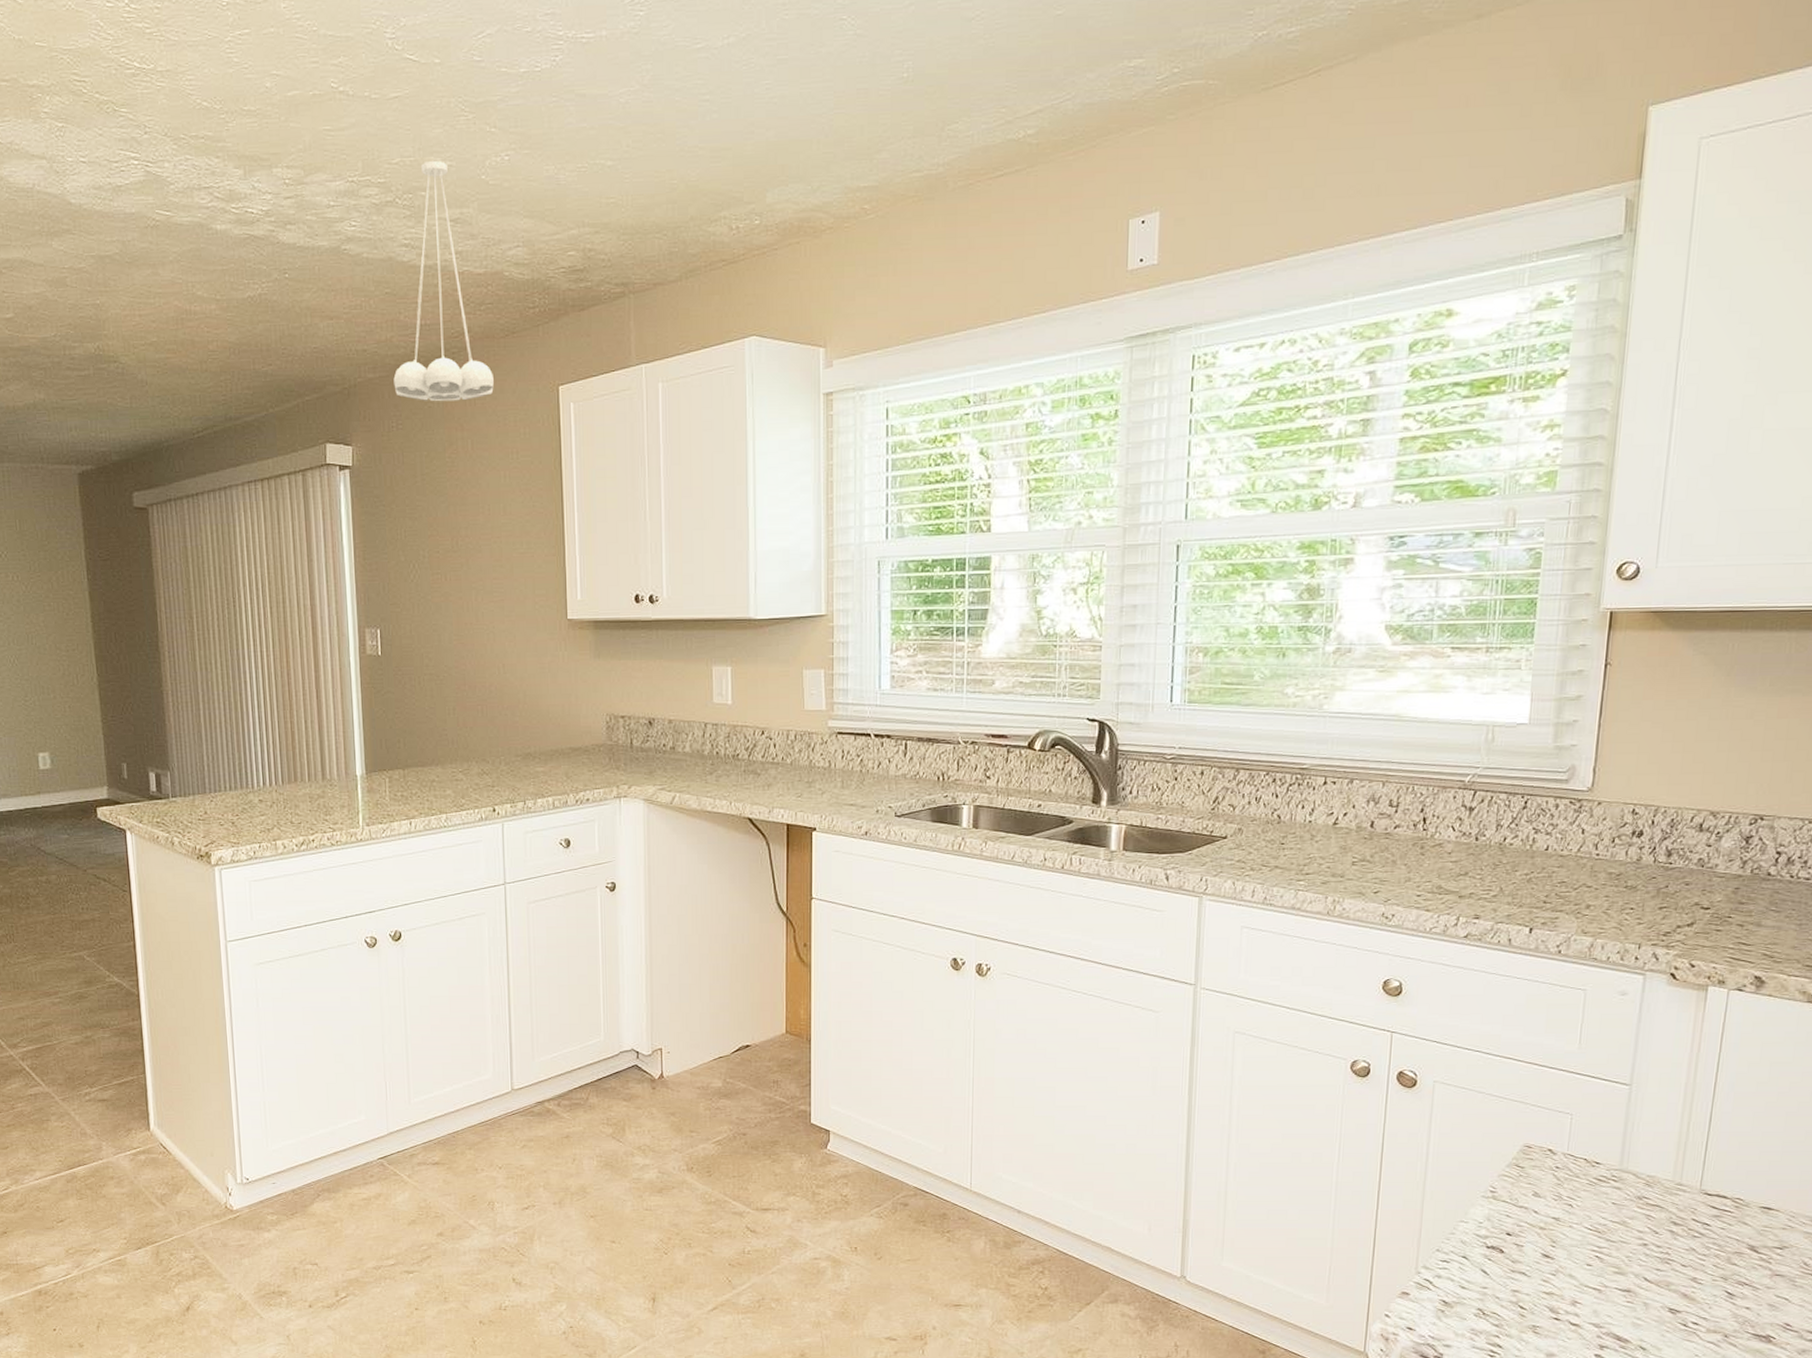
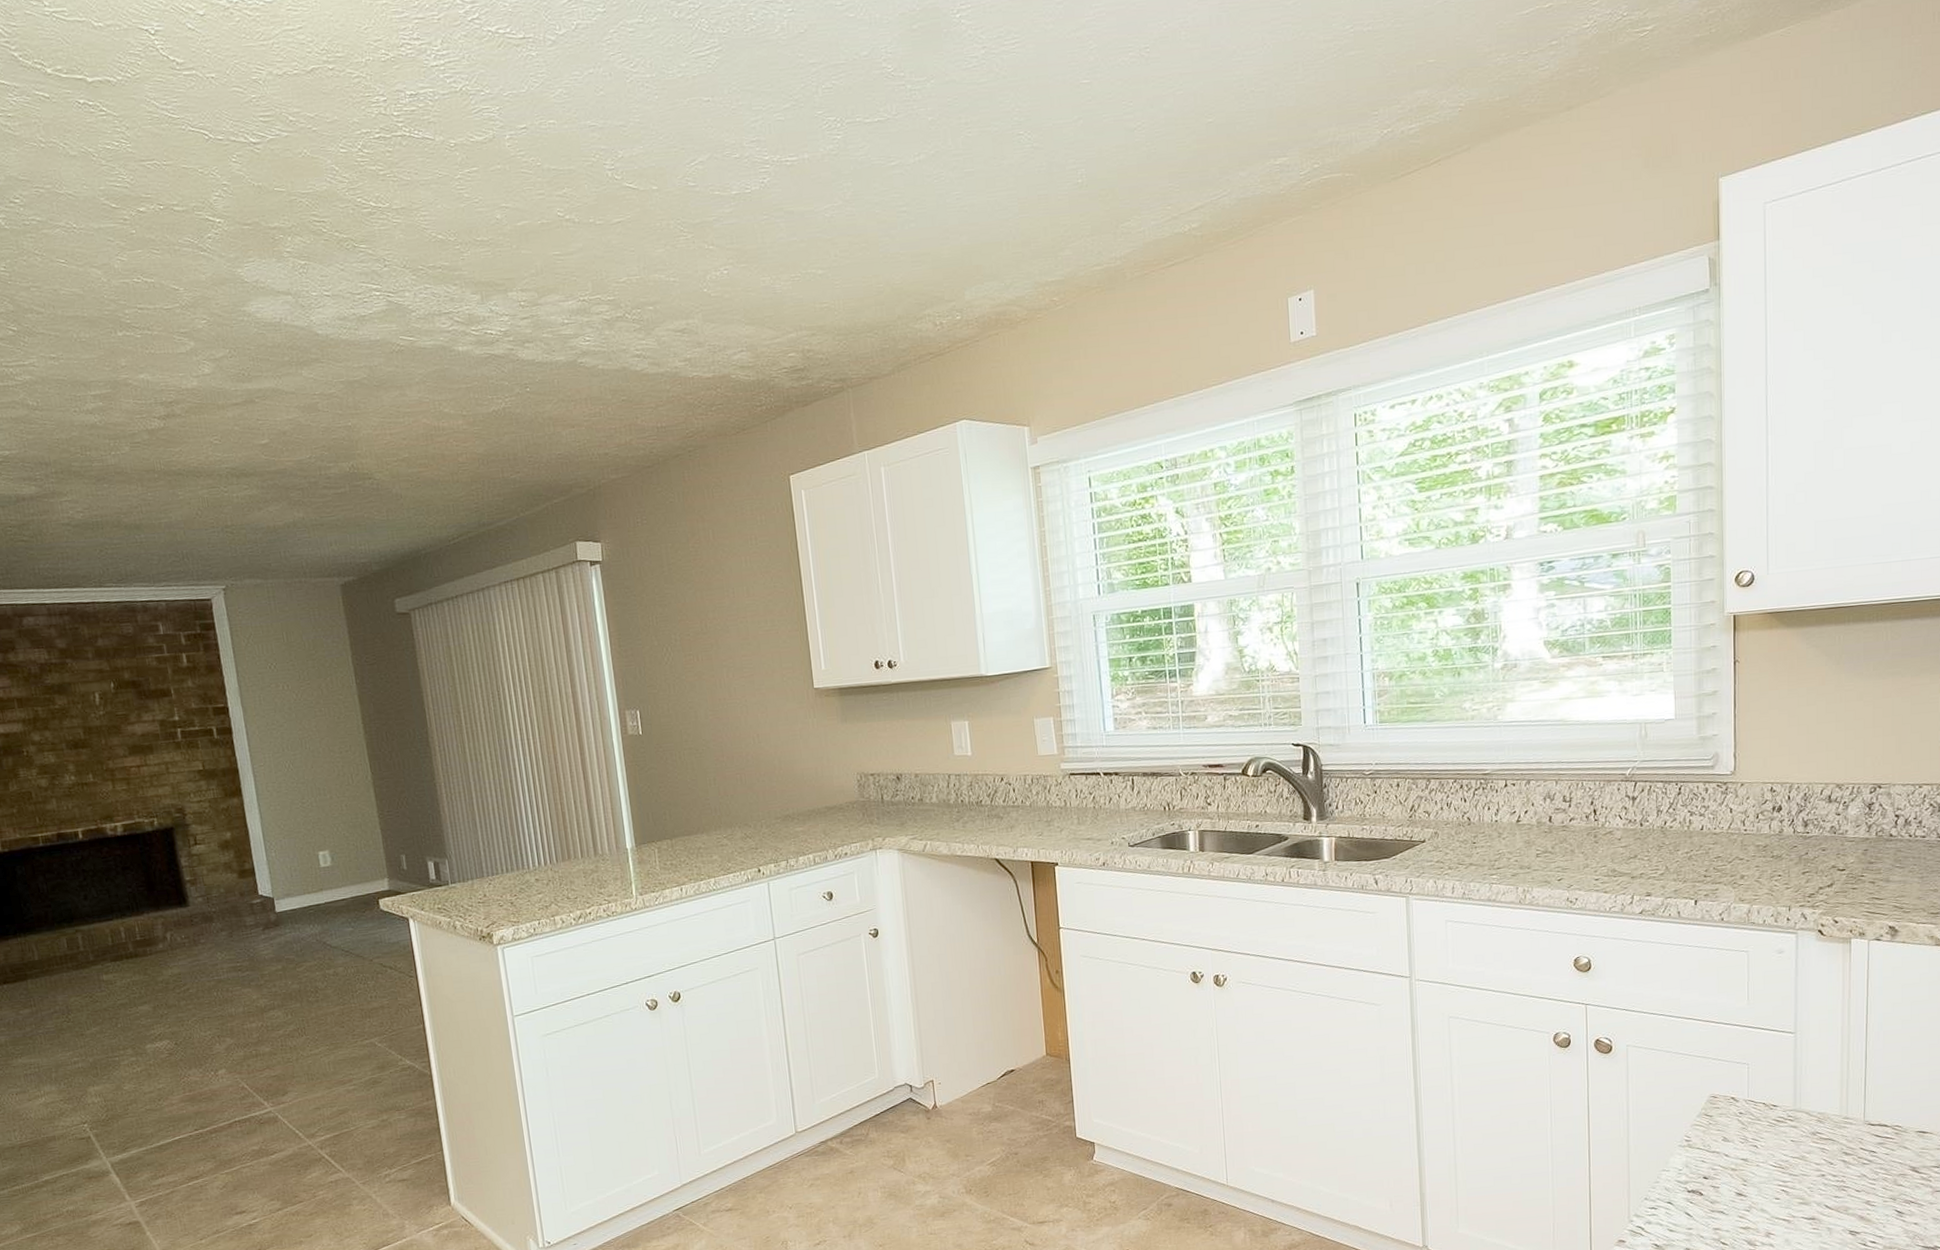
pendant light: present [393,160,494,402] -> none [635,277,730,497]

